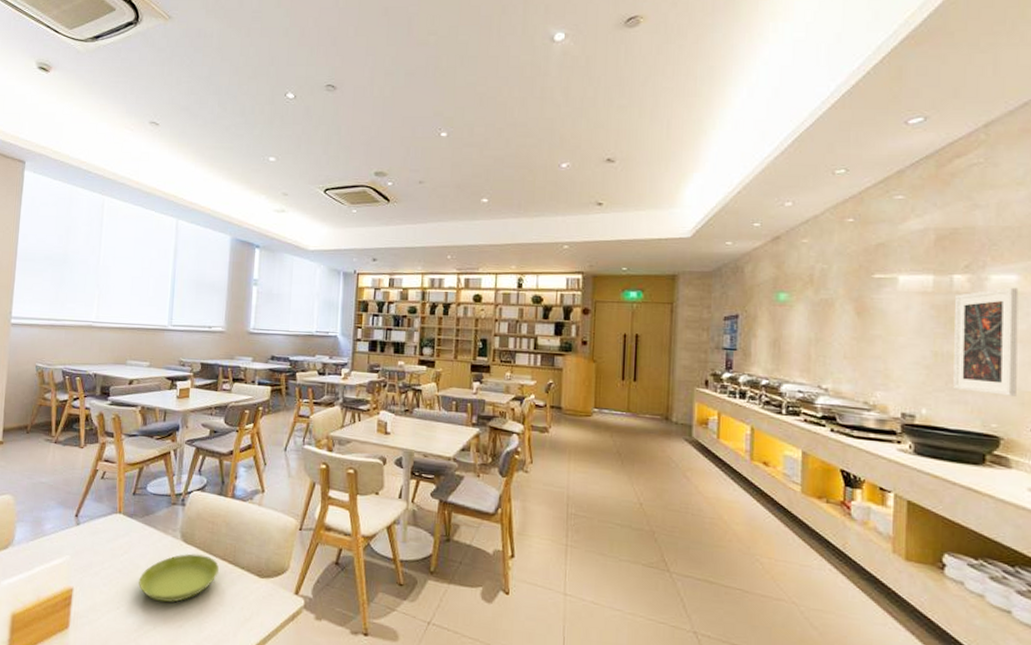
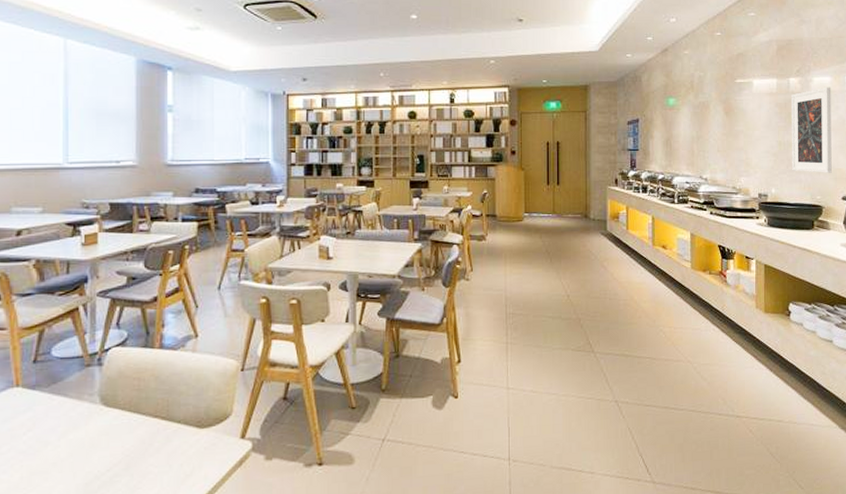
saucer: present [138,553,220,603] -> none [50,416,151,478]

